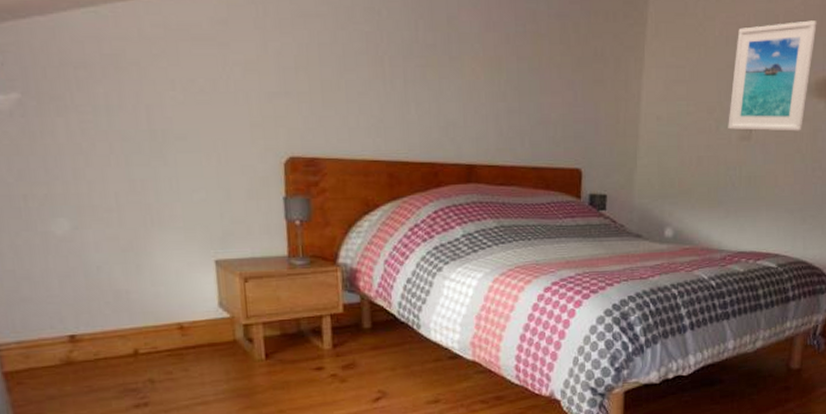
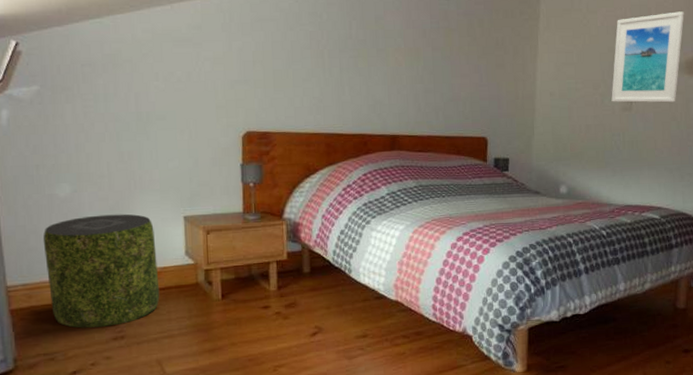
pouf: none [38,256,190,394] -> present [43,214,160,328]

